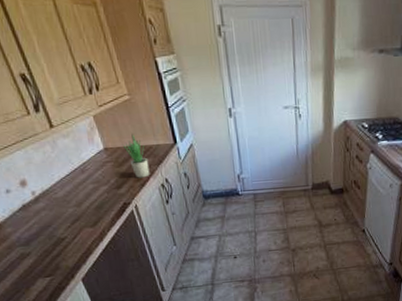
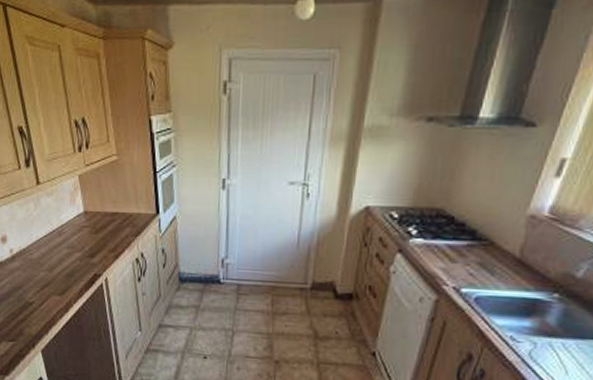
potted plant: present [122,134,150,178] -> none [102,199,126,249]

